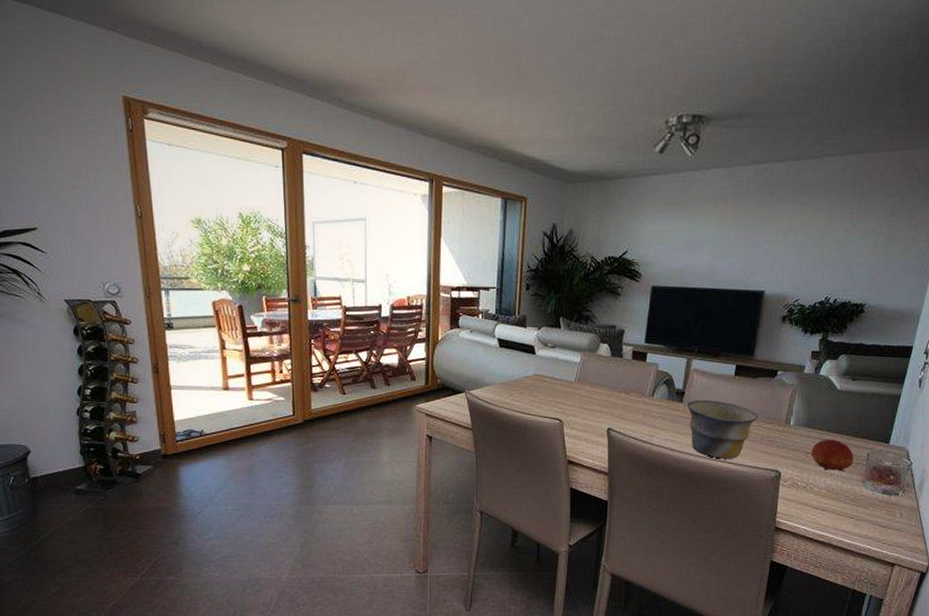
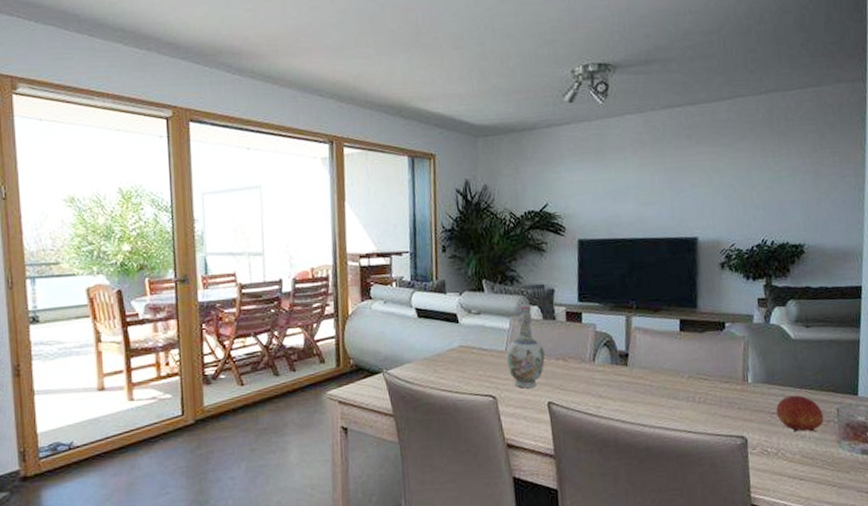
vase: none [575,341,609,415] -> present [506,304,545,389]
bowl: present [686,400,759,459] -> none [632,361,713,428]

